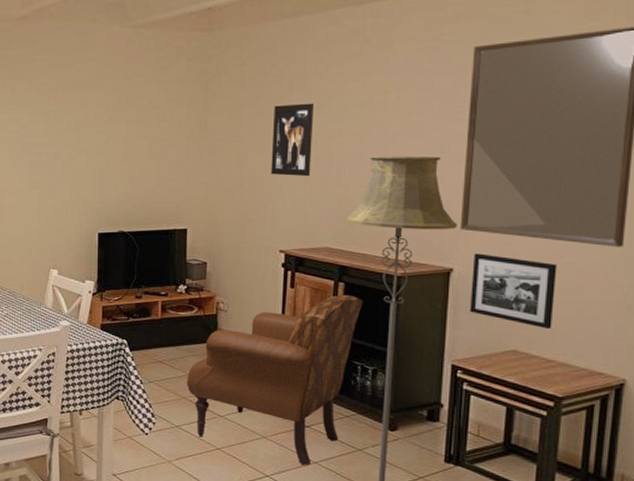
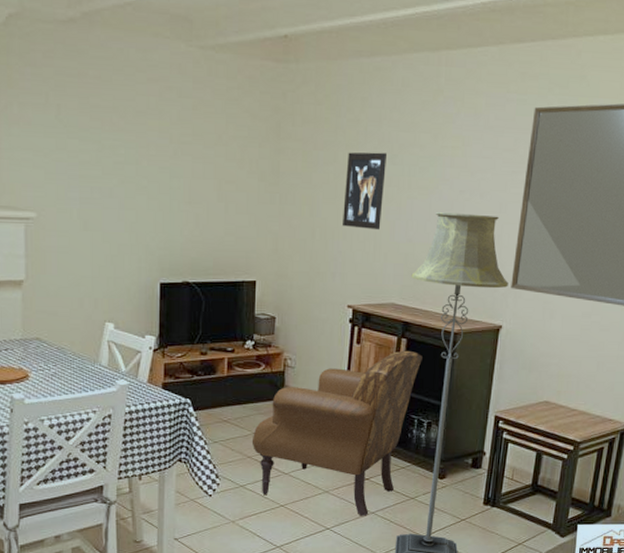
picture frame: present [469,253,557,330] -> none [513,311,586,382]

